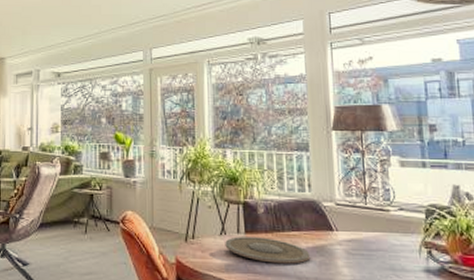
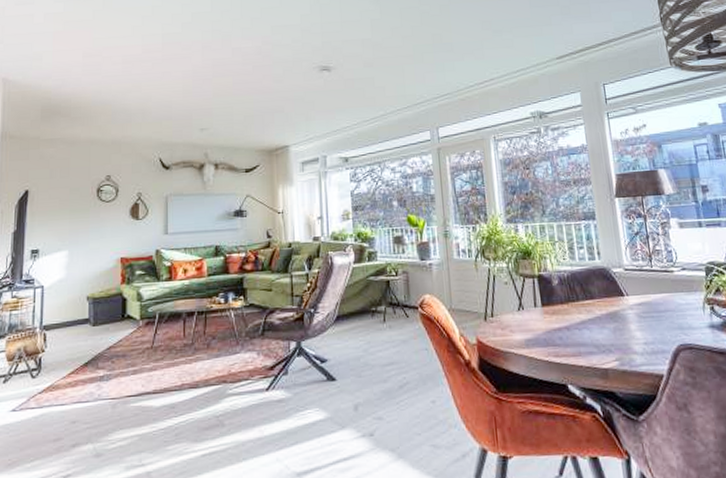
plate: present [225,237,309,264] -> none [523,309,604,334]

